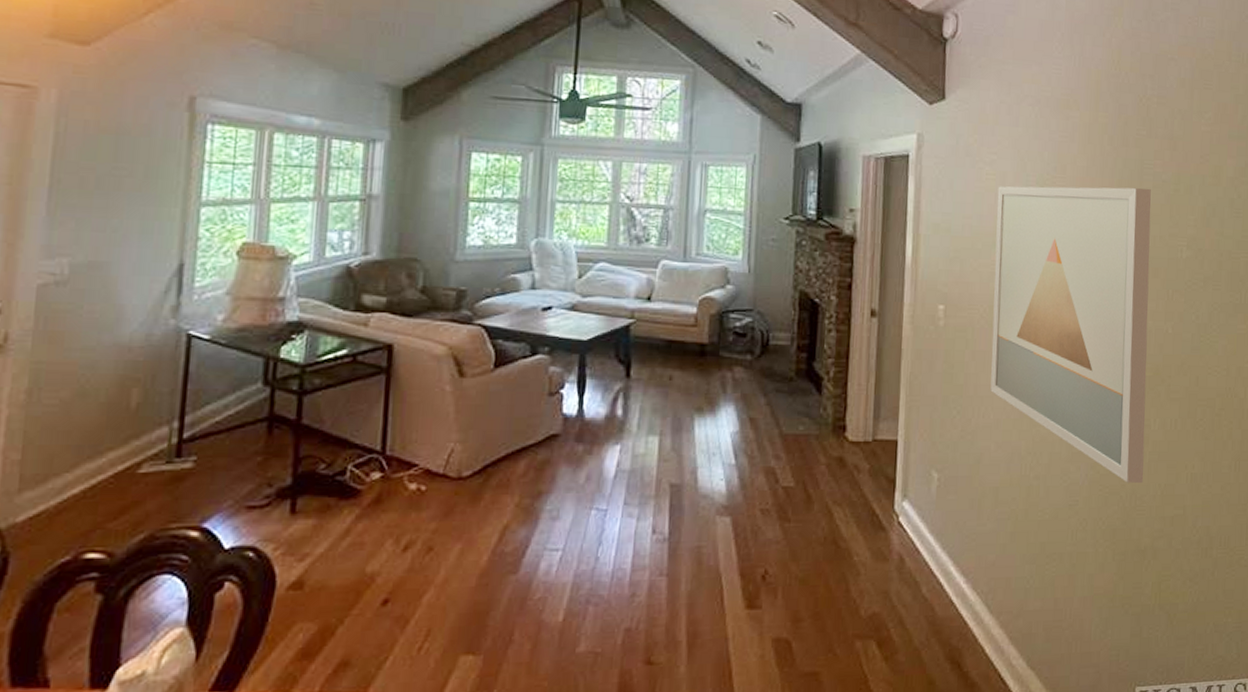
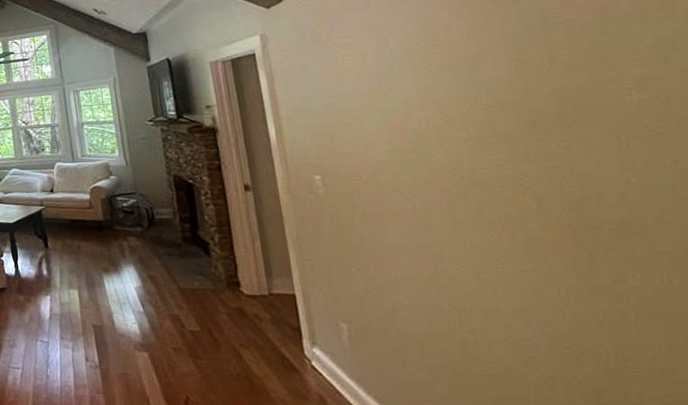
wall art: present [990,186,1152,483] -> none [358,36,632,342]

